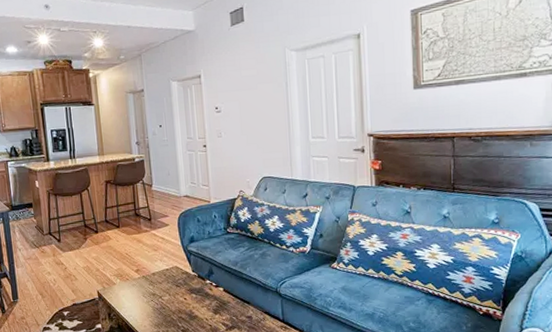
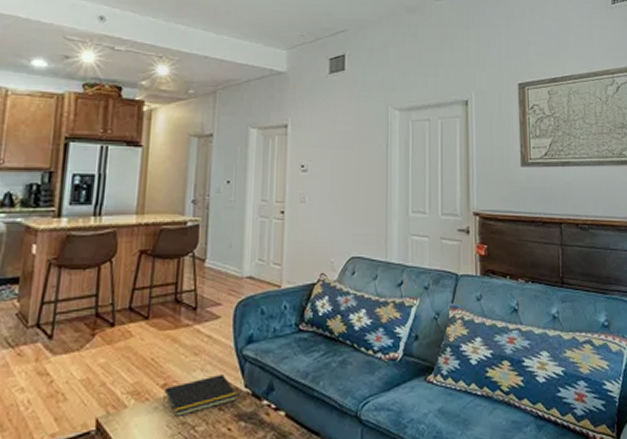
notepad: none [137,263,188,290] -> present [163,374,238,417]

